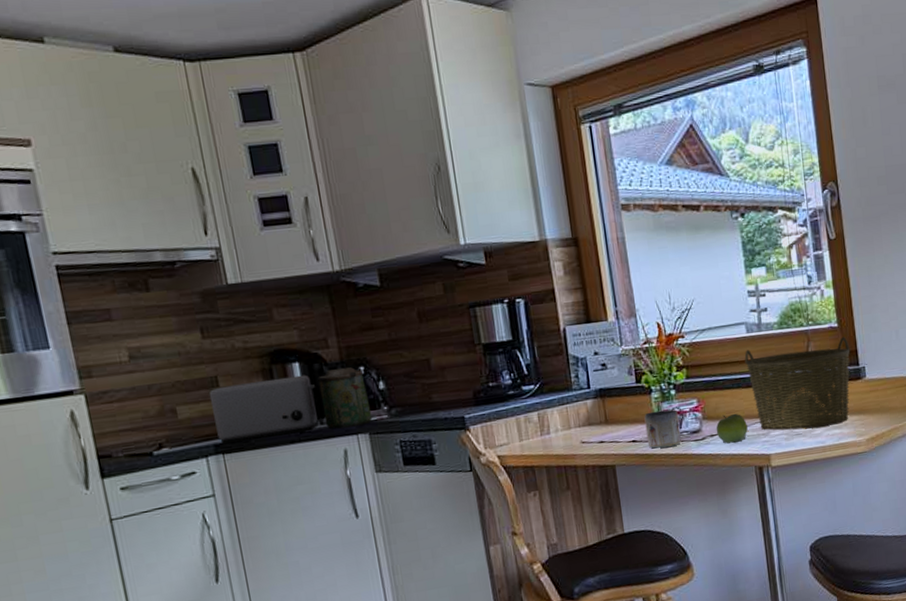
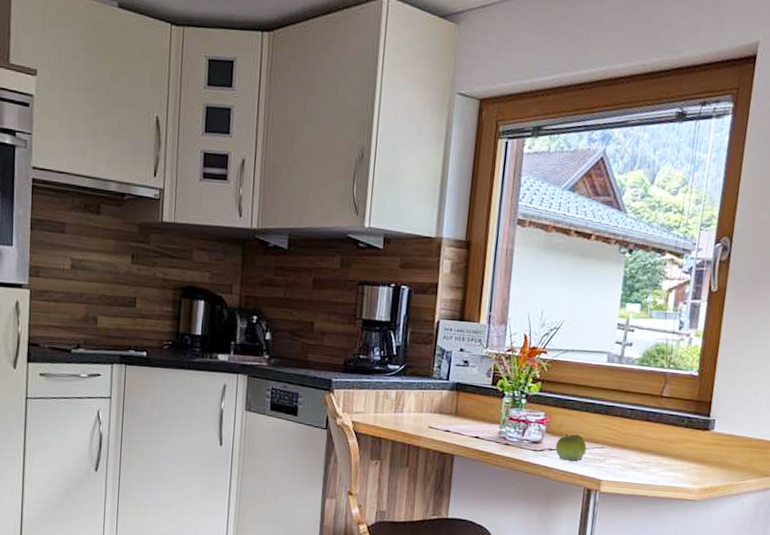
toaster: present [209,374,318,445] -> none [125,307,213,363]
canister: present [317,367,373,430] -> none [214,313,255,367]
mug: present [644,409,681,449] -> none [488,414,524,451]
basket: present [744,337,850,431] -> none [598,378,705,468]

